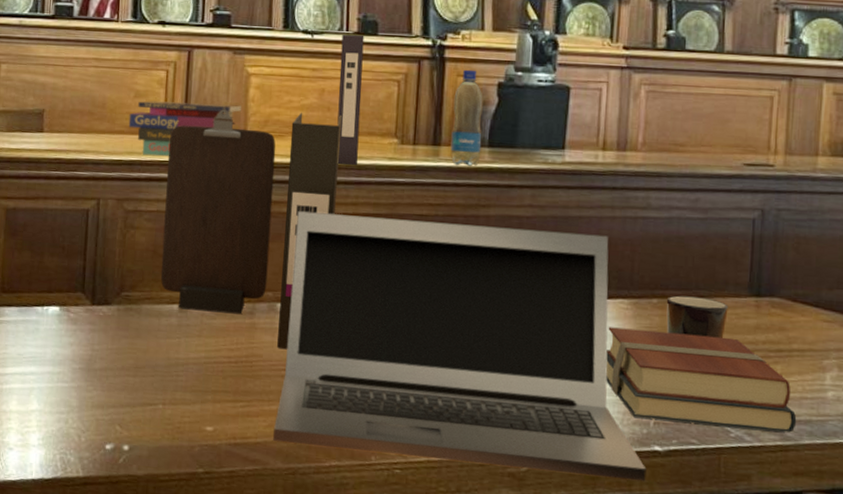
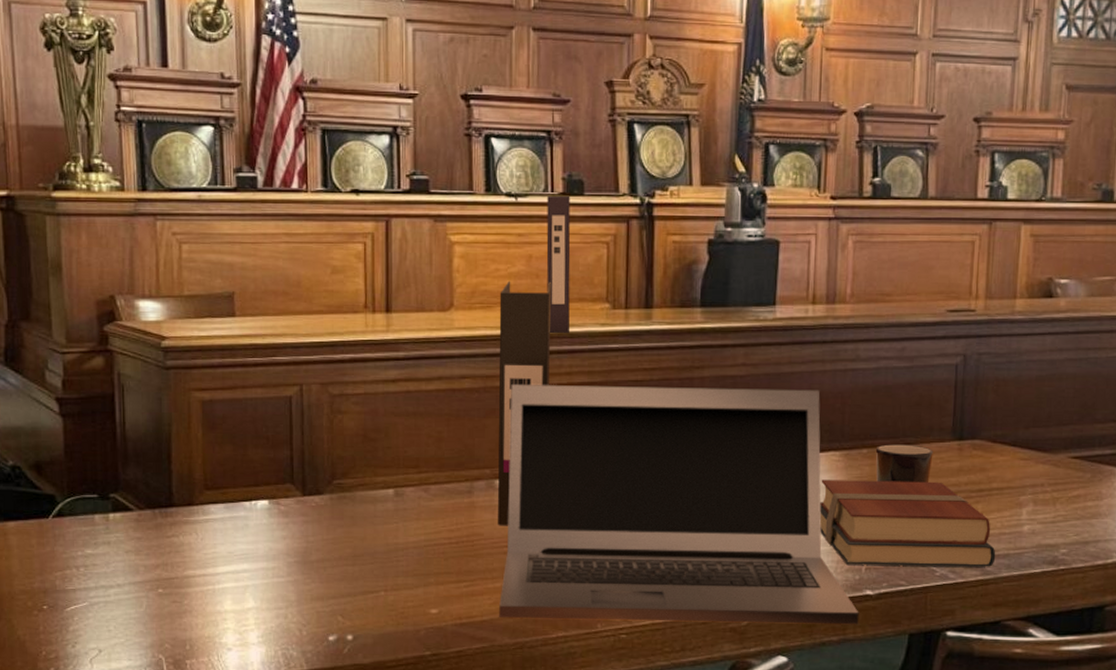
books: present [128,100,241,157] -> none [327,276,446,336]
clipboard: present [160,109,276,313] -> none [372,282,485,493]
bottle: present [450,69,483,167] -> none [663,227,694,329]

